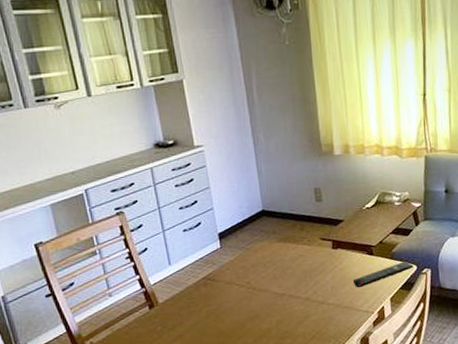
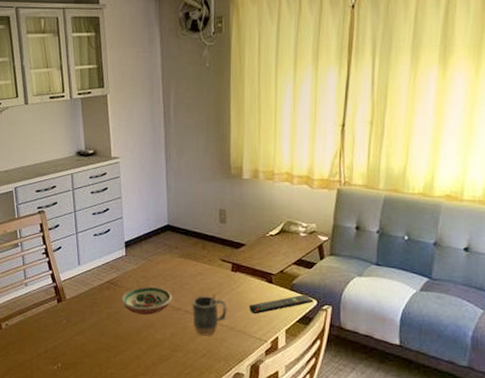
decorative bowl: none [220,275,275,307] -> present [121,286,172,315]
mug: none [295,274,332,318] -> present [192,294,227,336]

